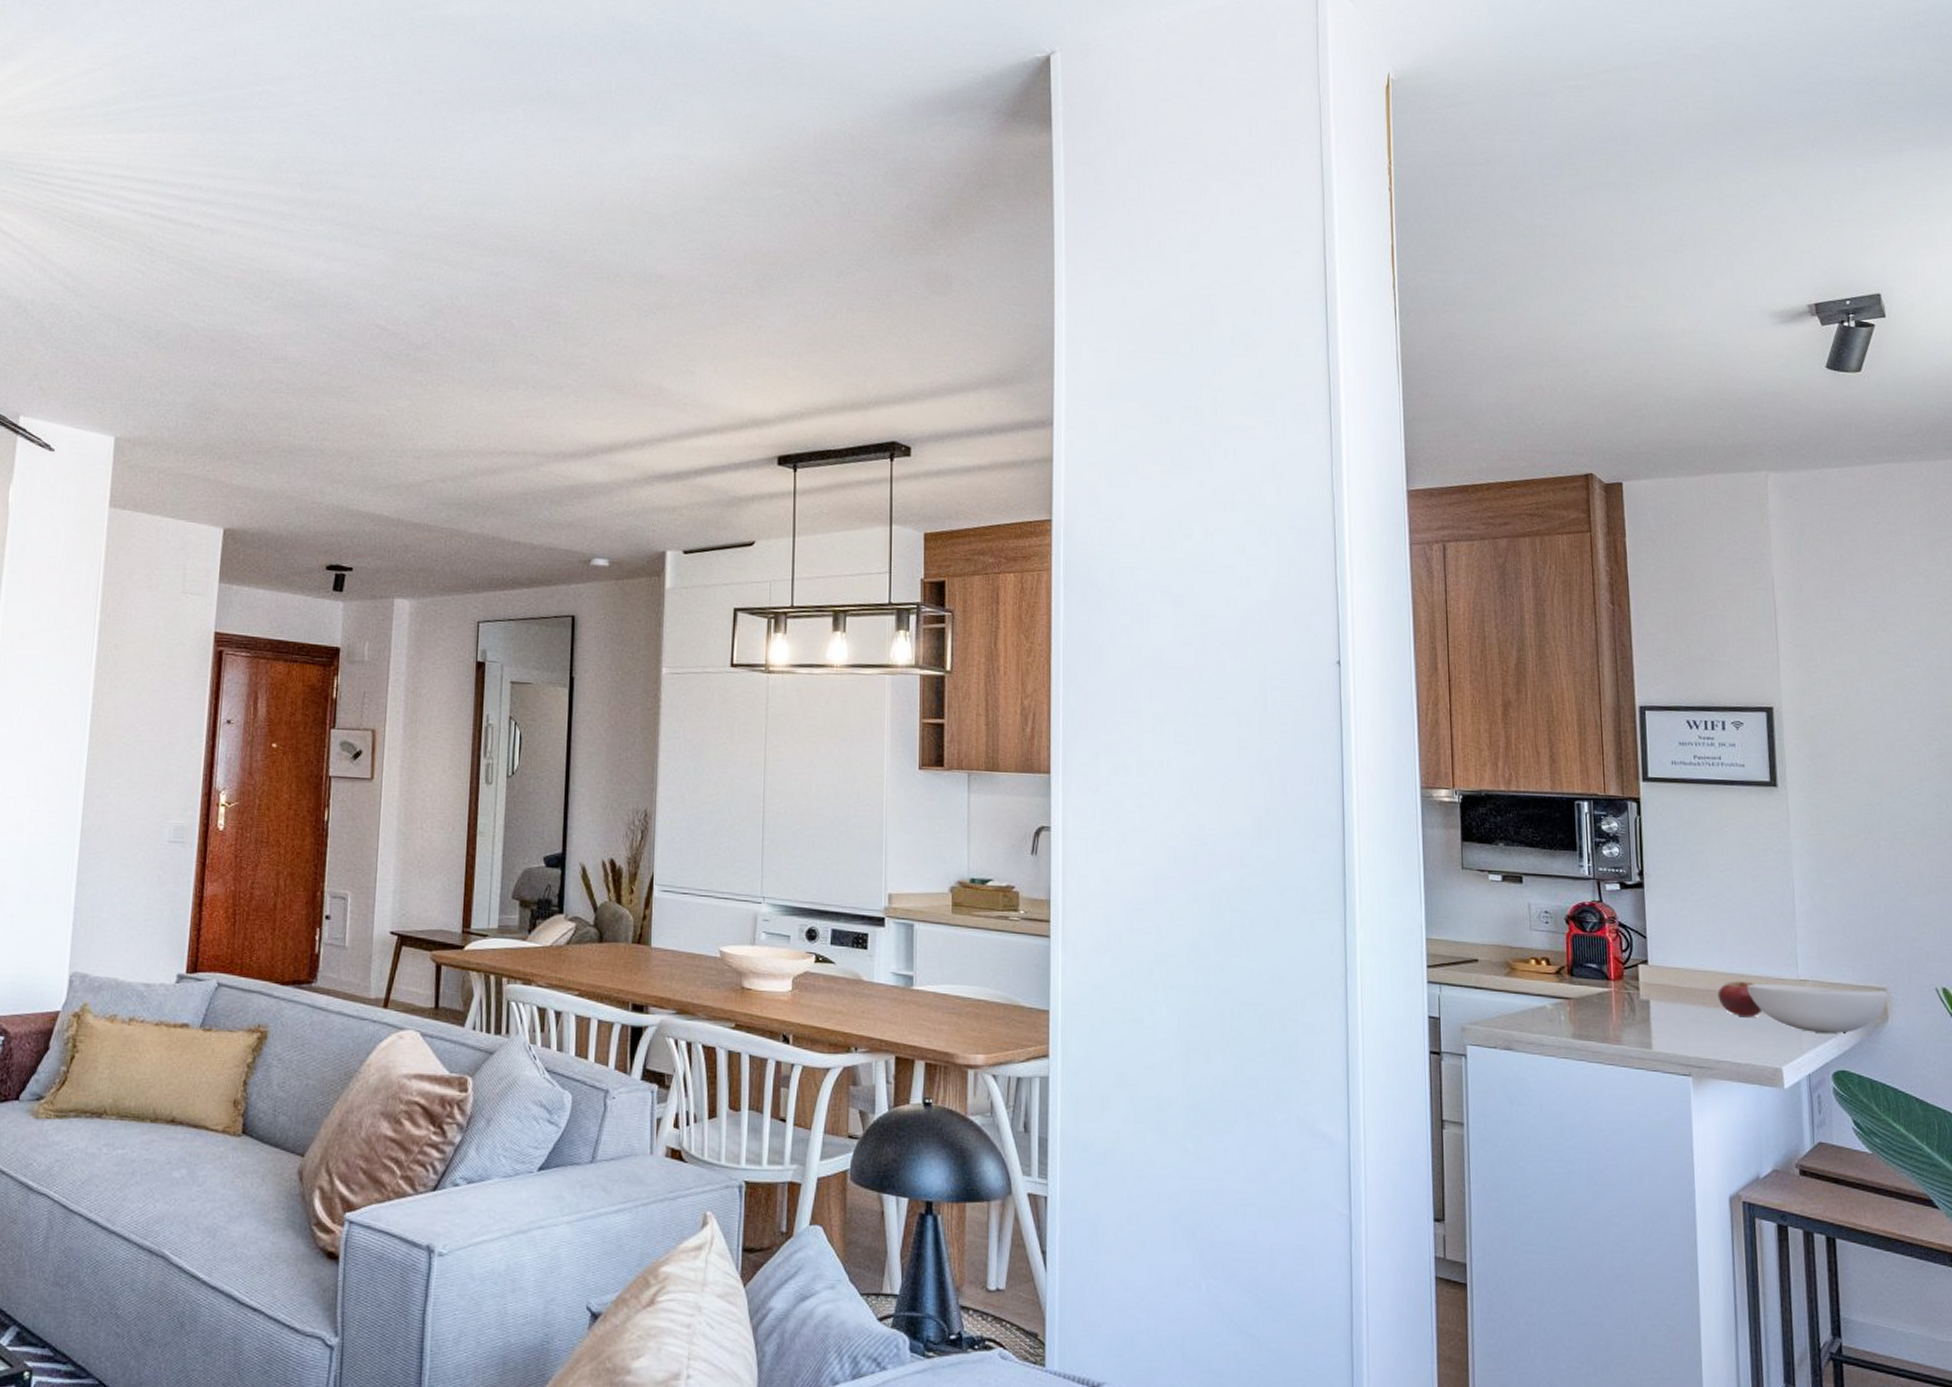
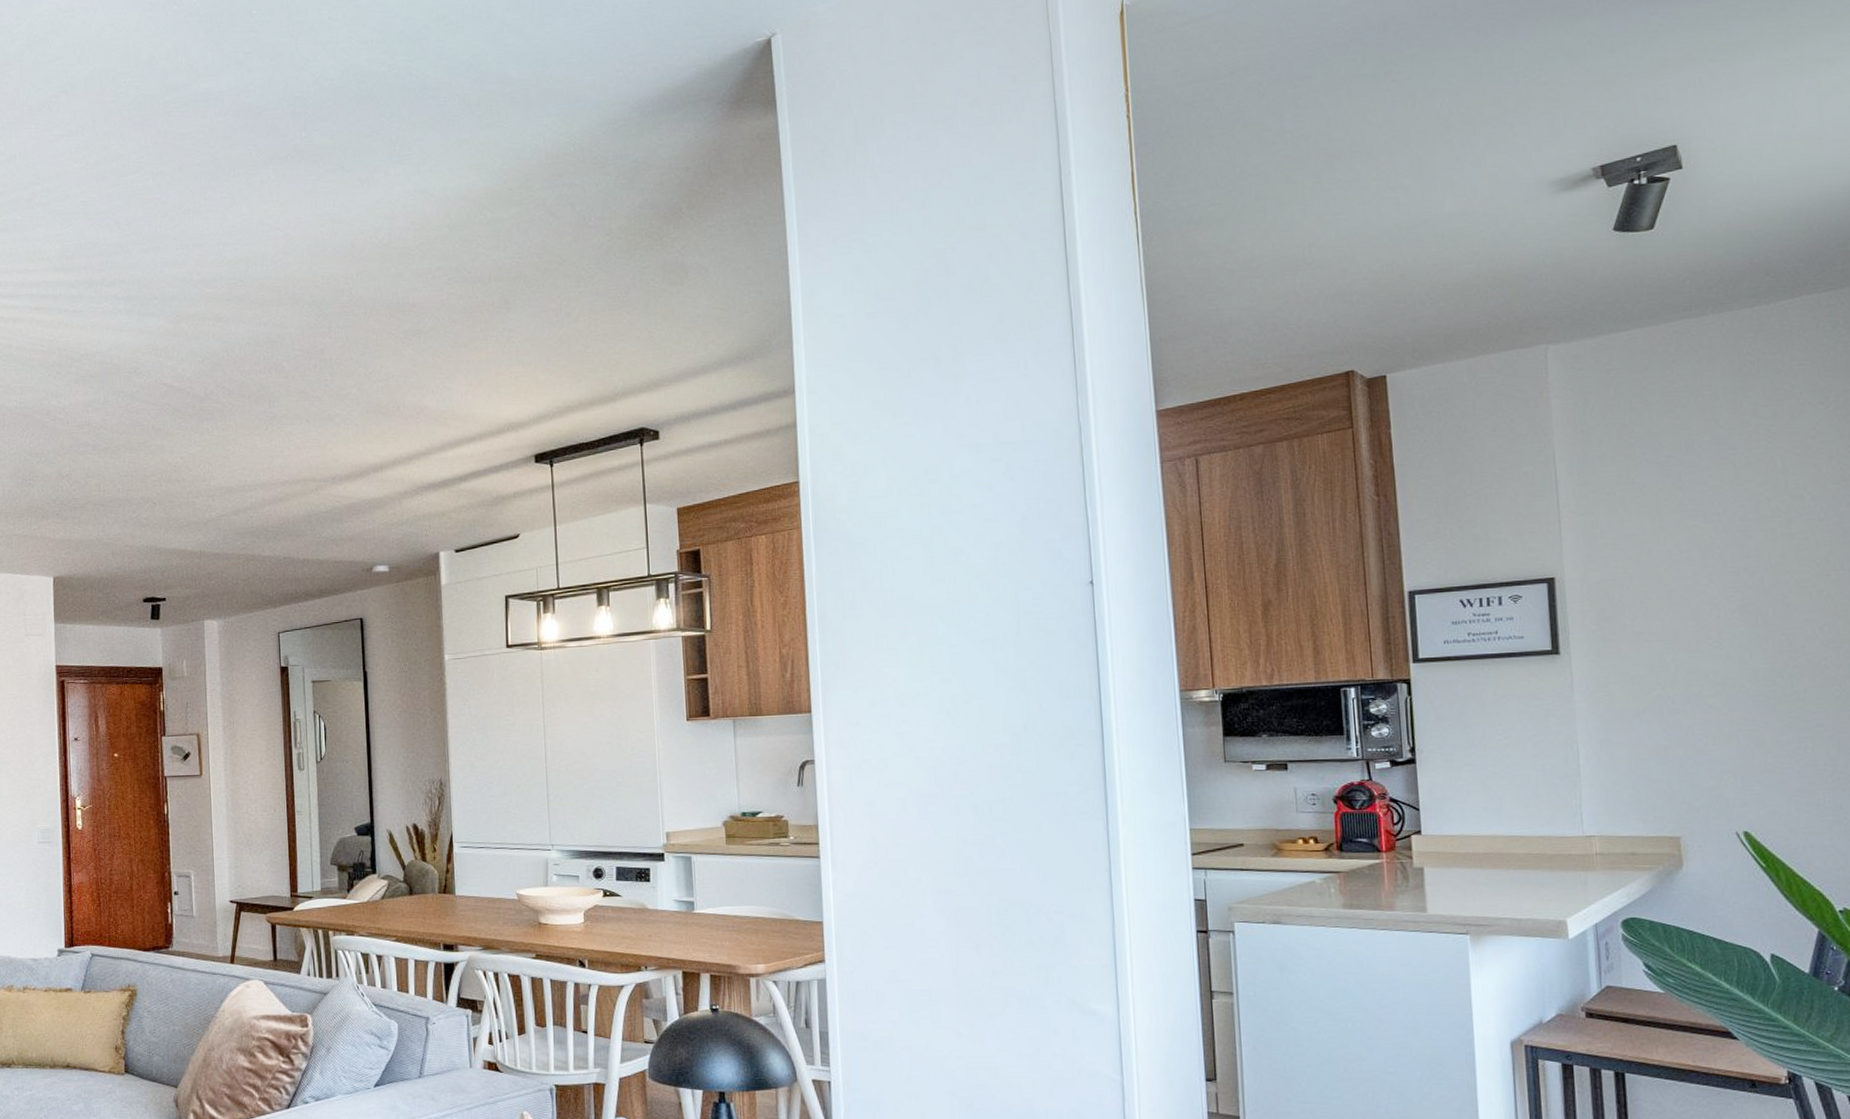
fruit: present [1717,980,1762,1018] -> none [1496,842,1545,876]
bowl: present [1746,983,1888,1034] -> none [1527,838,1683,884]

